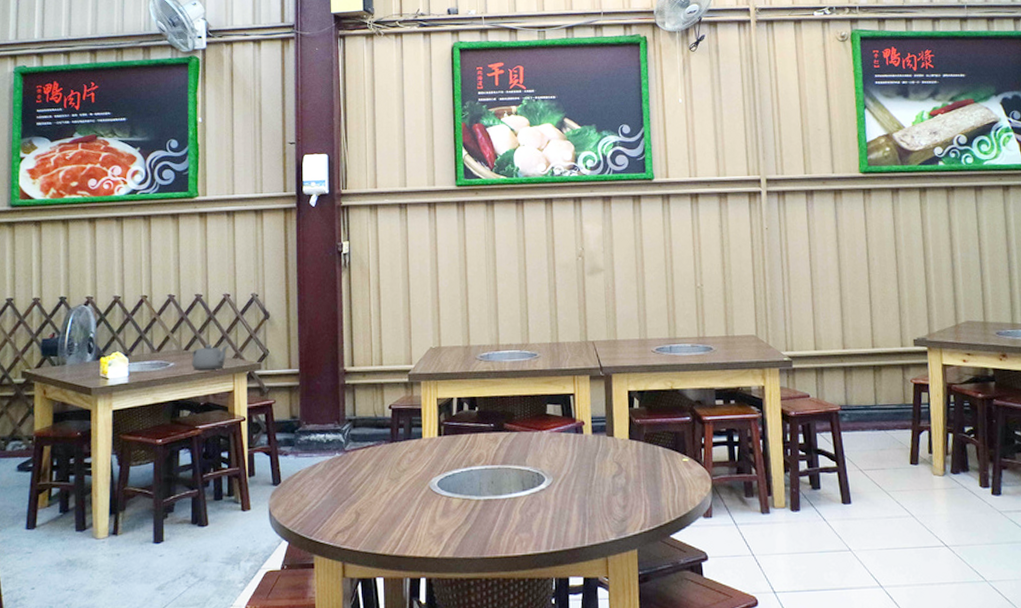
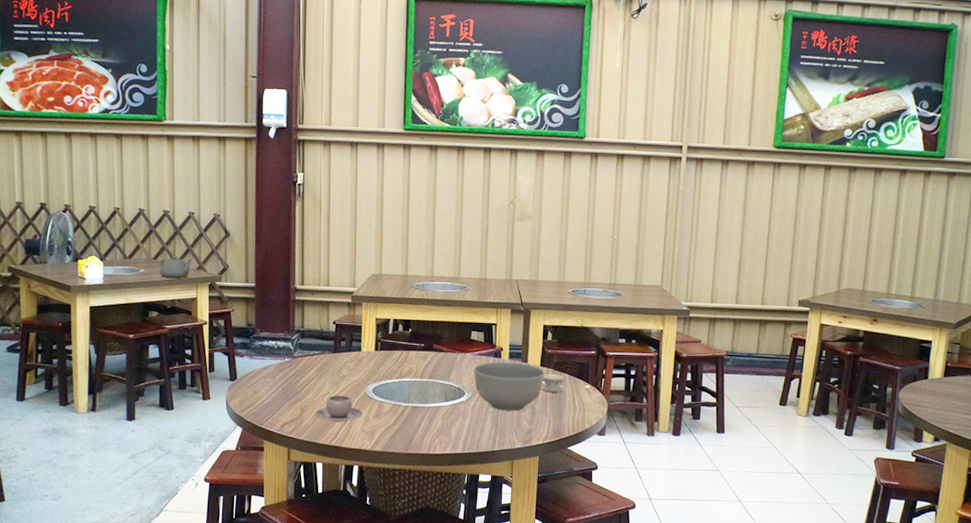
teacup: none [372,492,428,526] -> present [315,395,363,422]
bowl: none [553,437,635,497] -> present [474,362,545,411]
teacup: none [632,447,663,471] -> present [541,373,568,393]

